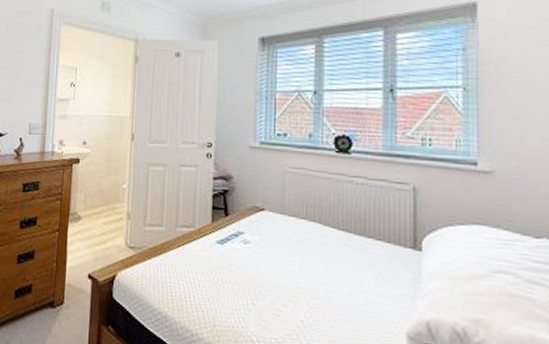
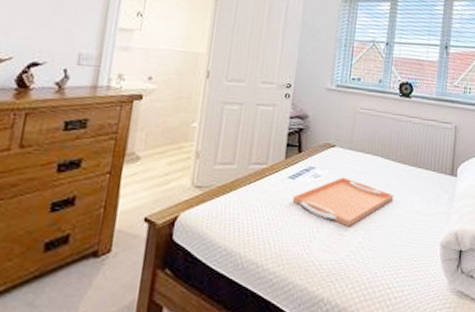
serving tray: none [222,244,338,302] -> present [292,177,393,227]

